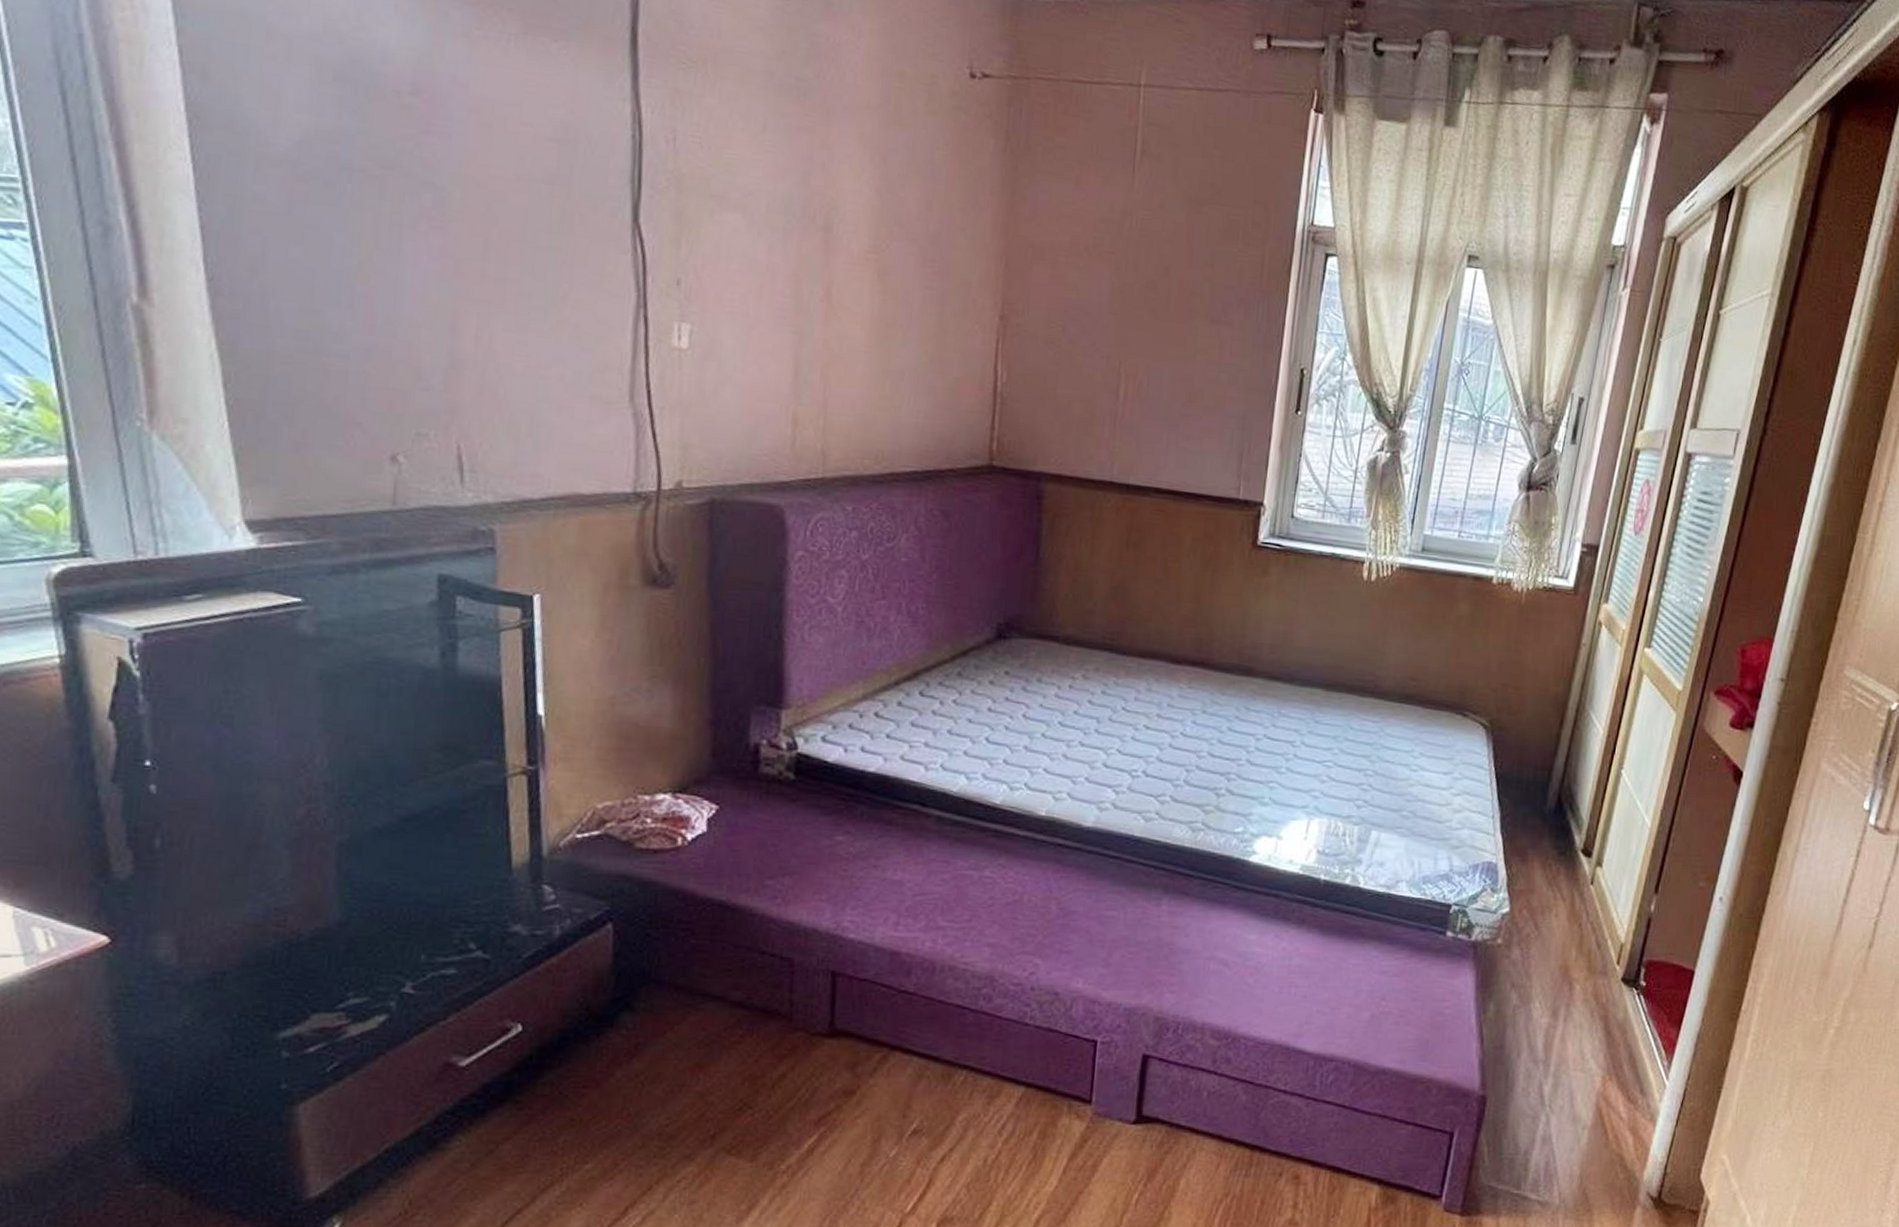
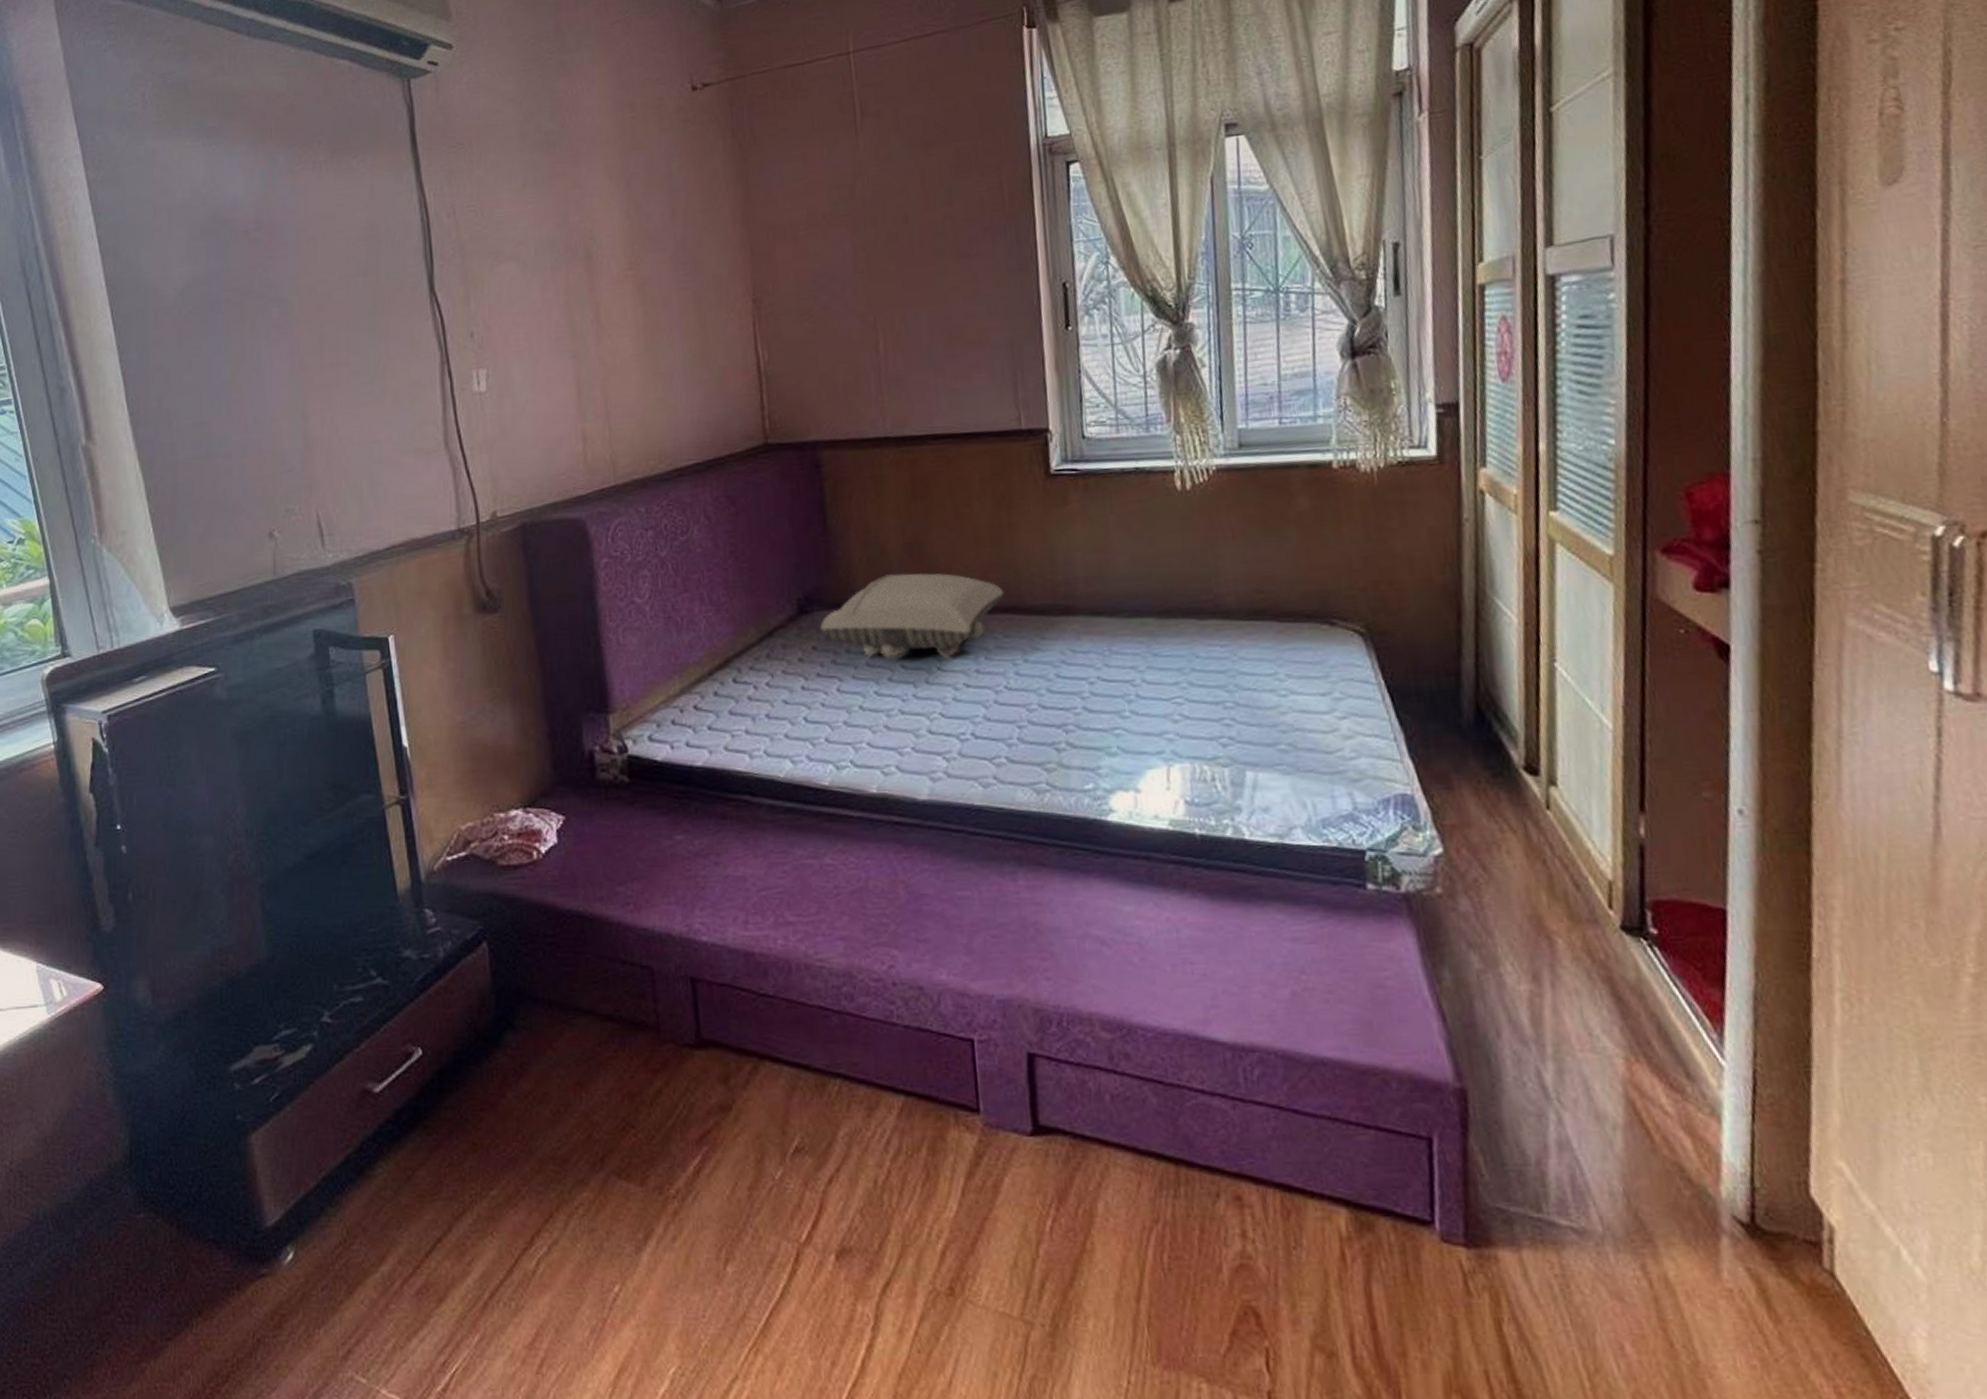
pillow: none [1016,613,1196,702] -> present [820,573,1004,660]

